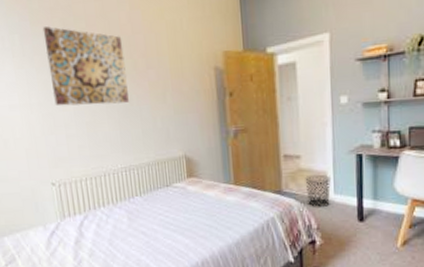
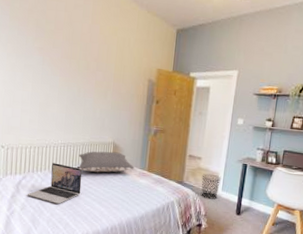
wall art: present [42,26,129,106] -> none [17,23,81,93]
laptop: none [94,193,157,243] -> present [28,163,83,204]
pillow: none [145,167,217,197] -> present [78,151,134,173]

